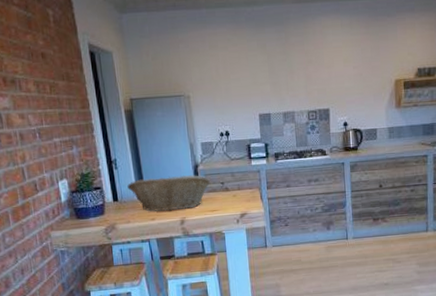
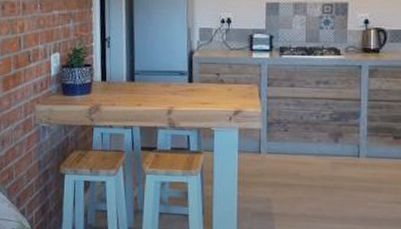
fruit basket: present [127,174,211,212] -> none [117,60,205,99]

